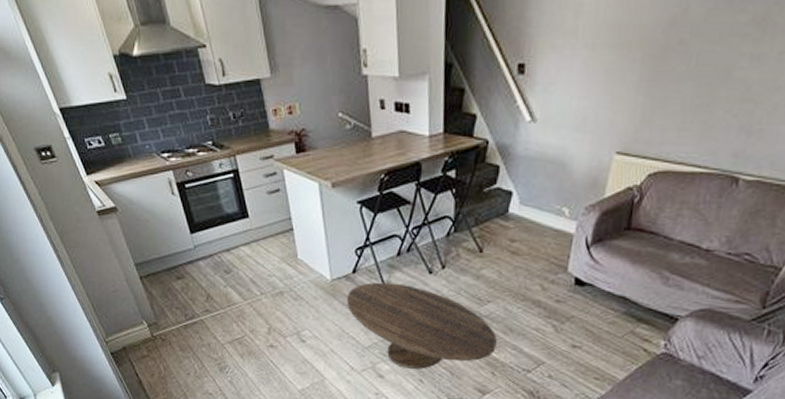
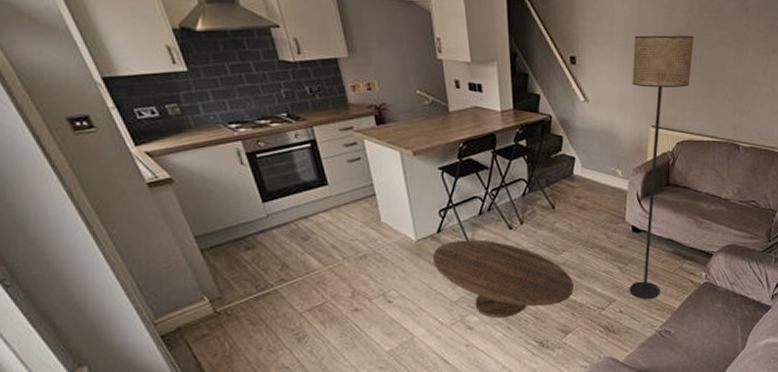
floor lamp: none [562,25,693,366] -> present [629,35,694,299]

